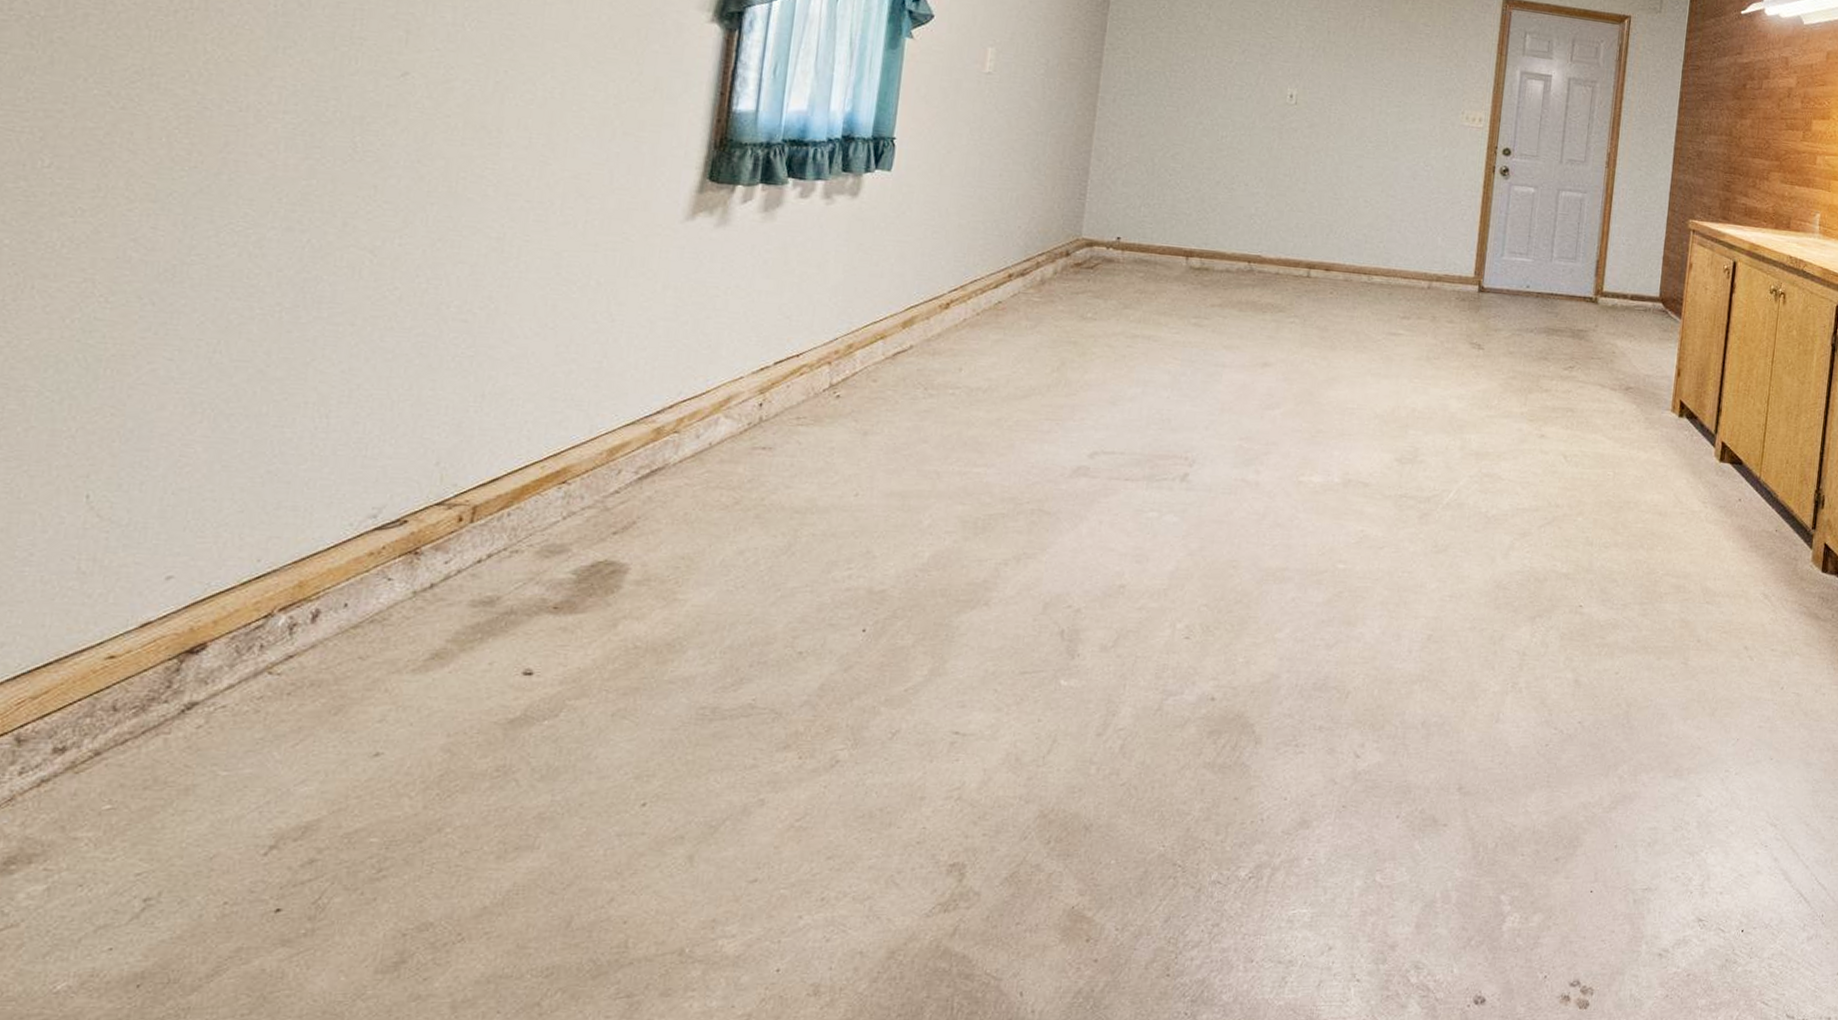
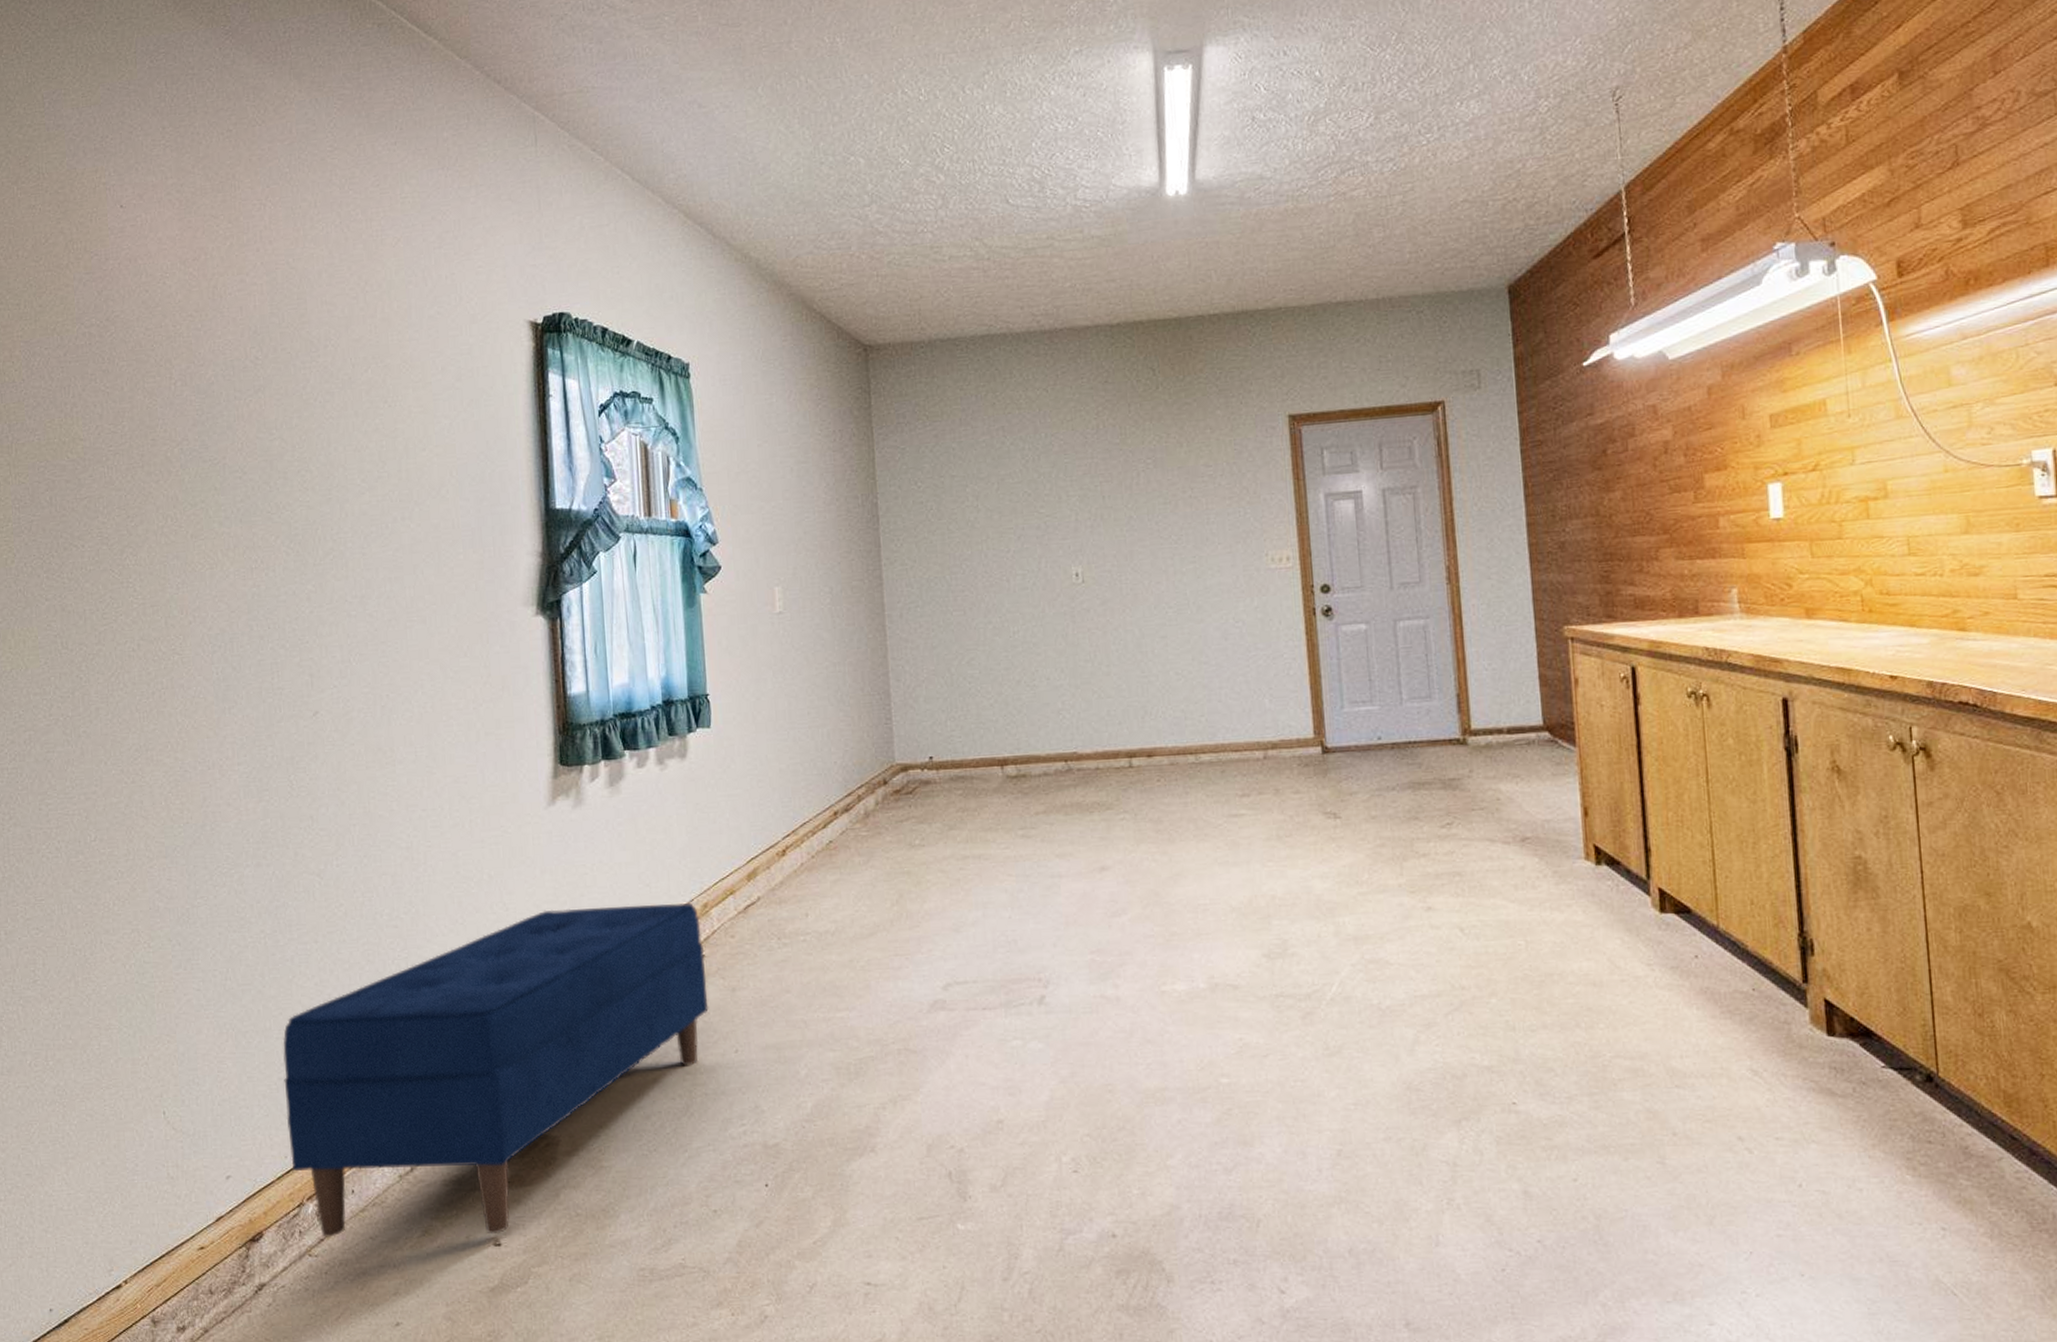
bench: none [265,327,841,663] -> present [283,903,709,1238]

